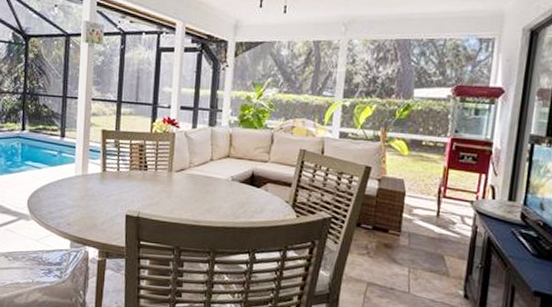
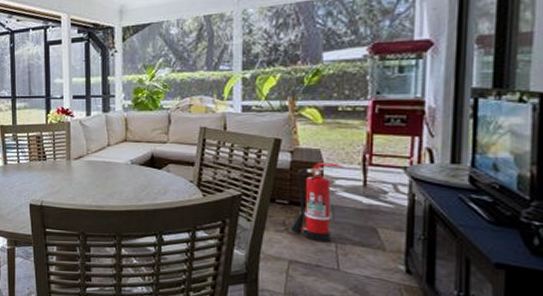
fire extinguisher: none [372,192,421,267] -> present [291,163,342,243]

